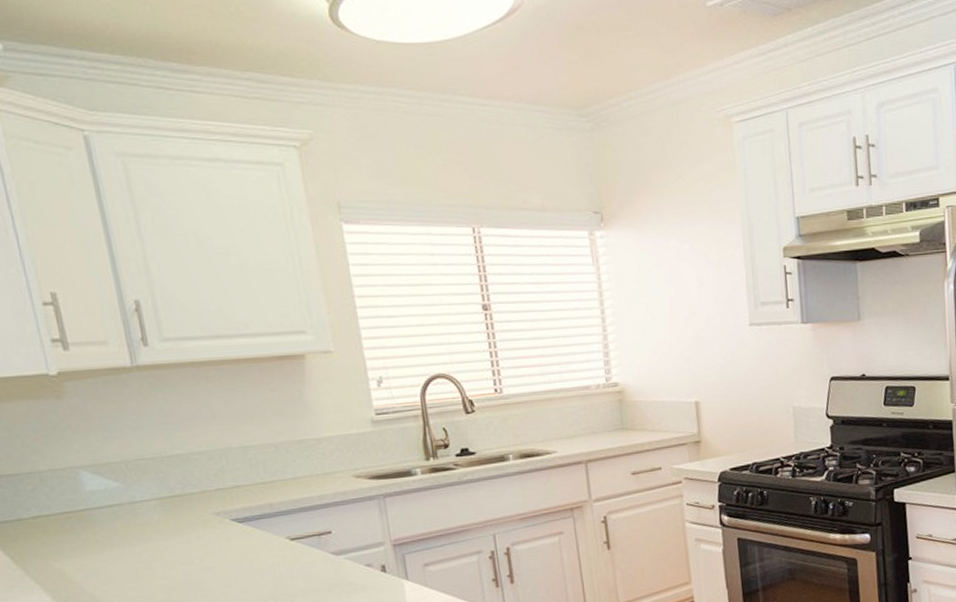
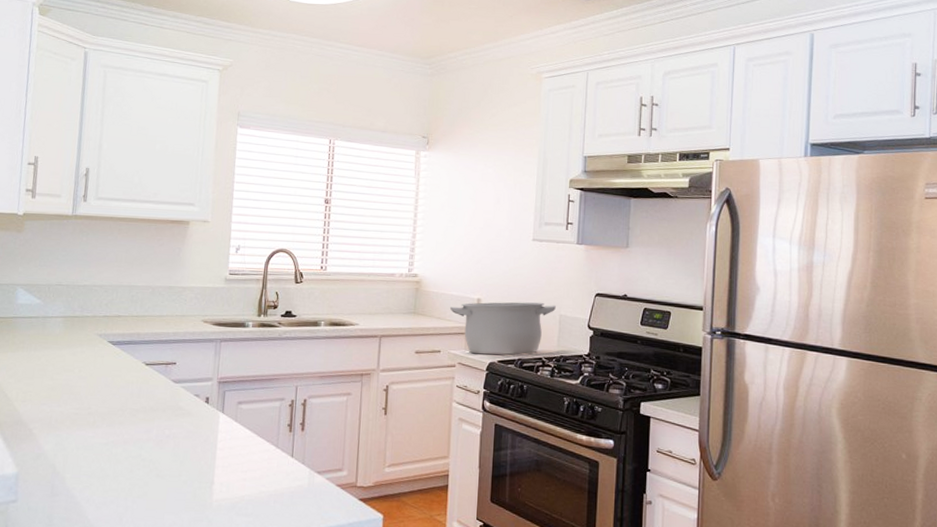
cooking pot: none [663,395,788,466] -> present [449,302,556,356]

